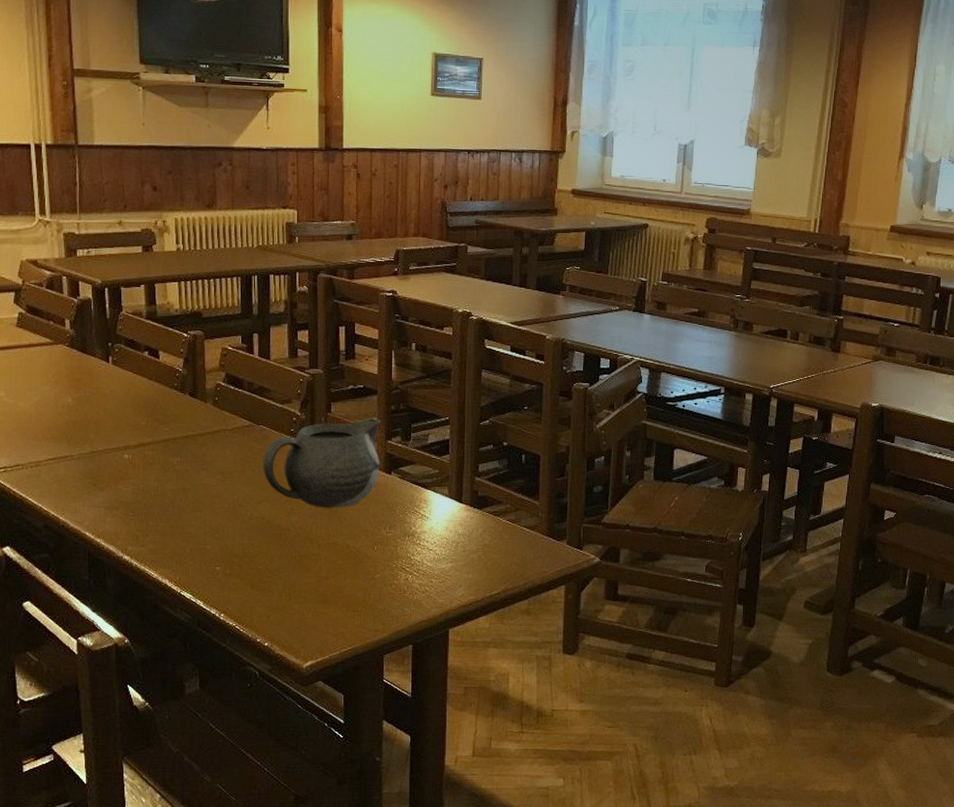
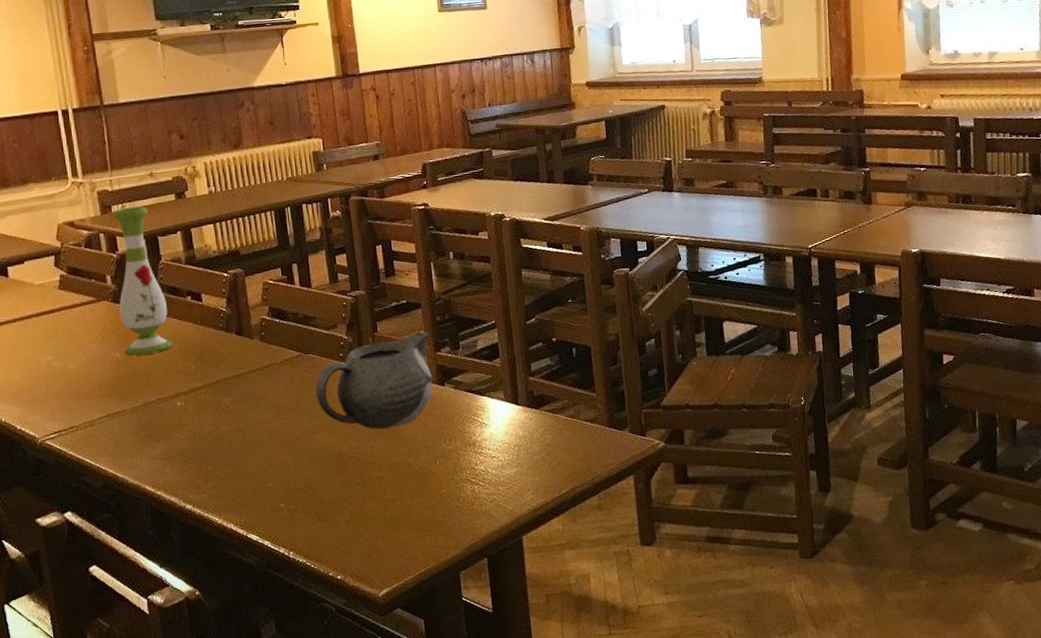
vase: none [75,253,125,403] -> present [112,206,173,356]

